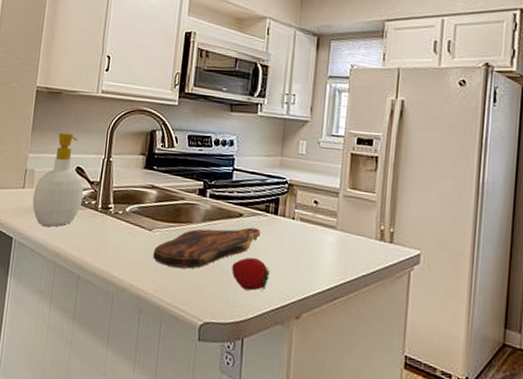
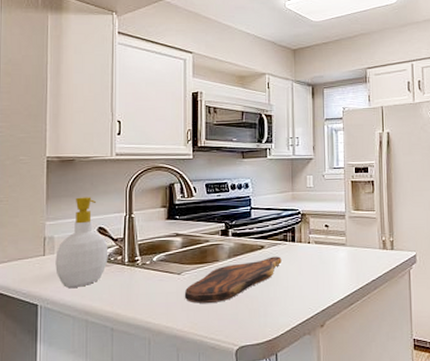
fruit: present [231,257,270,292] -> none [260,281,294,311]

